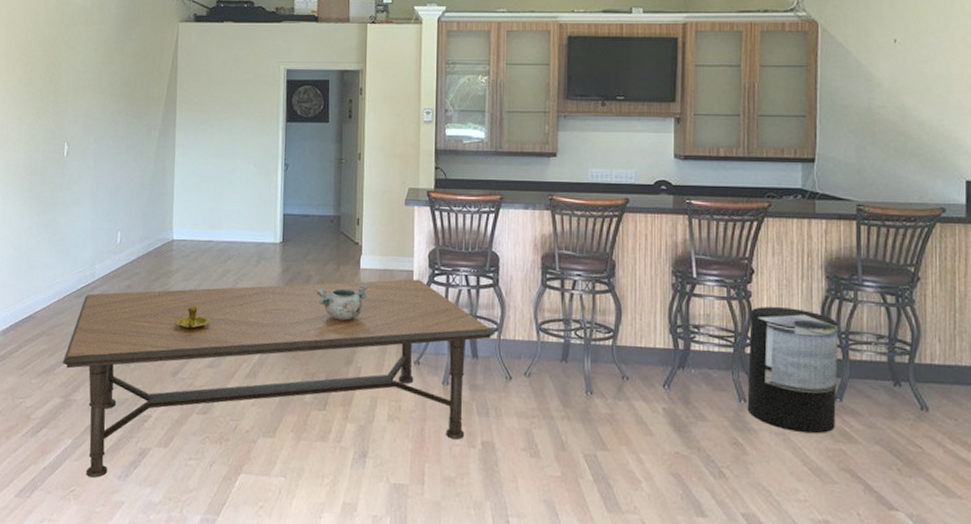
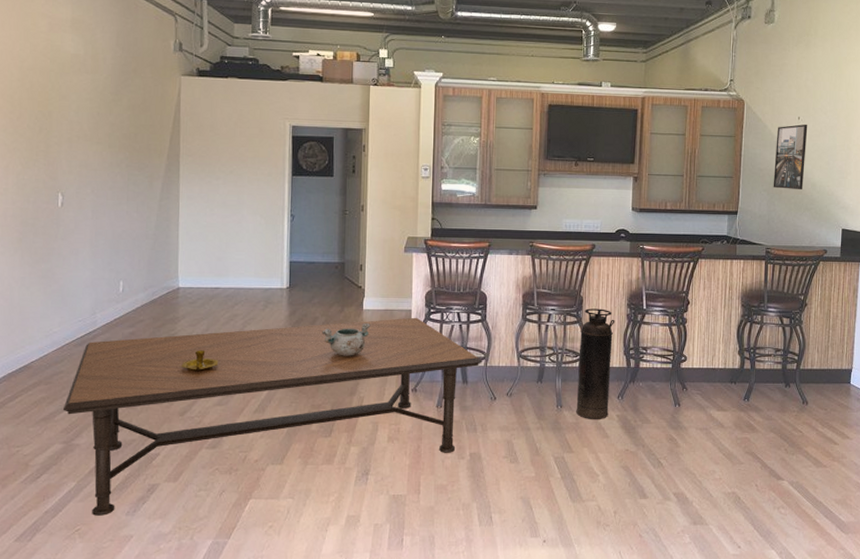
fire extinguisher: none [610,275,657,412] -> present [576,308,615,419]
trash can: present [747,306,839,434] -> none [680,329,749,427]
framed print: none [862,47,909,130] -> present [773,124,808,189]

